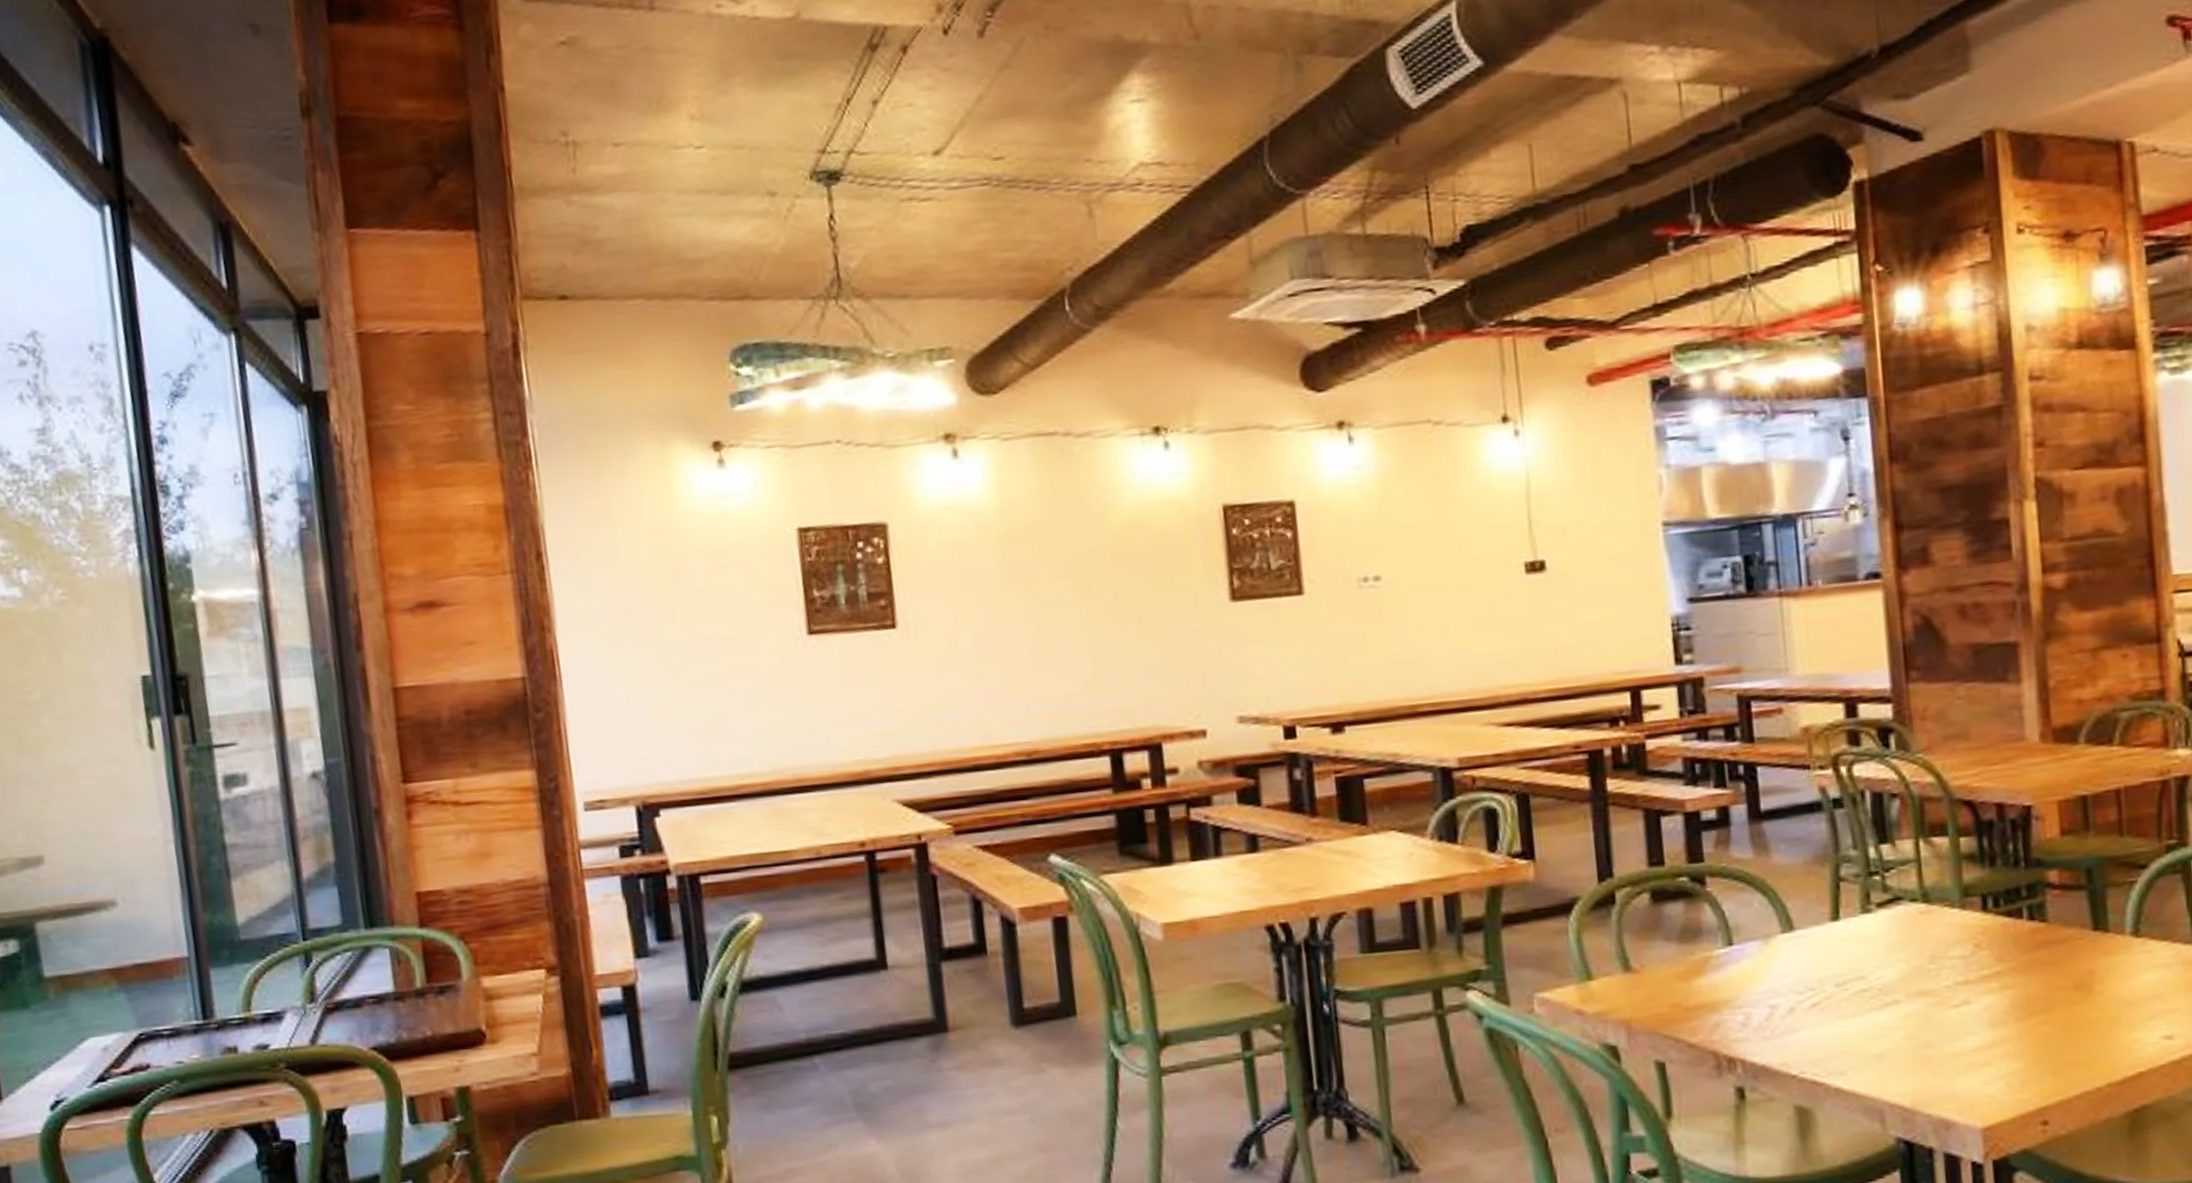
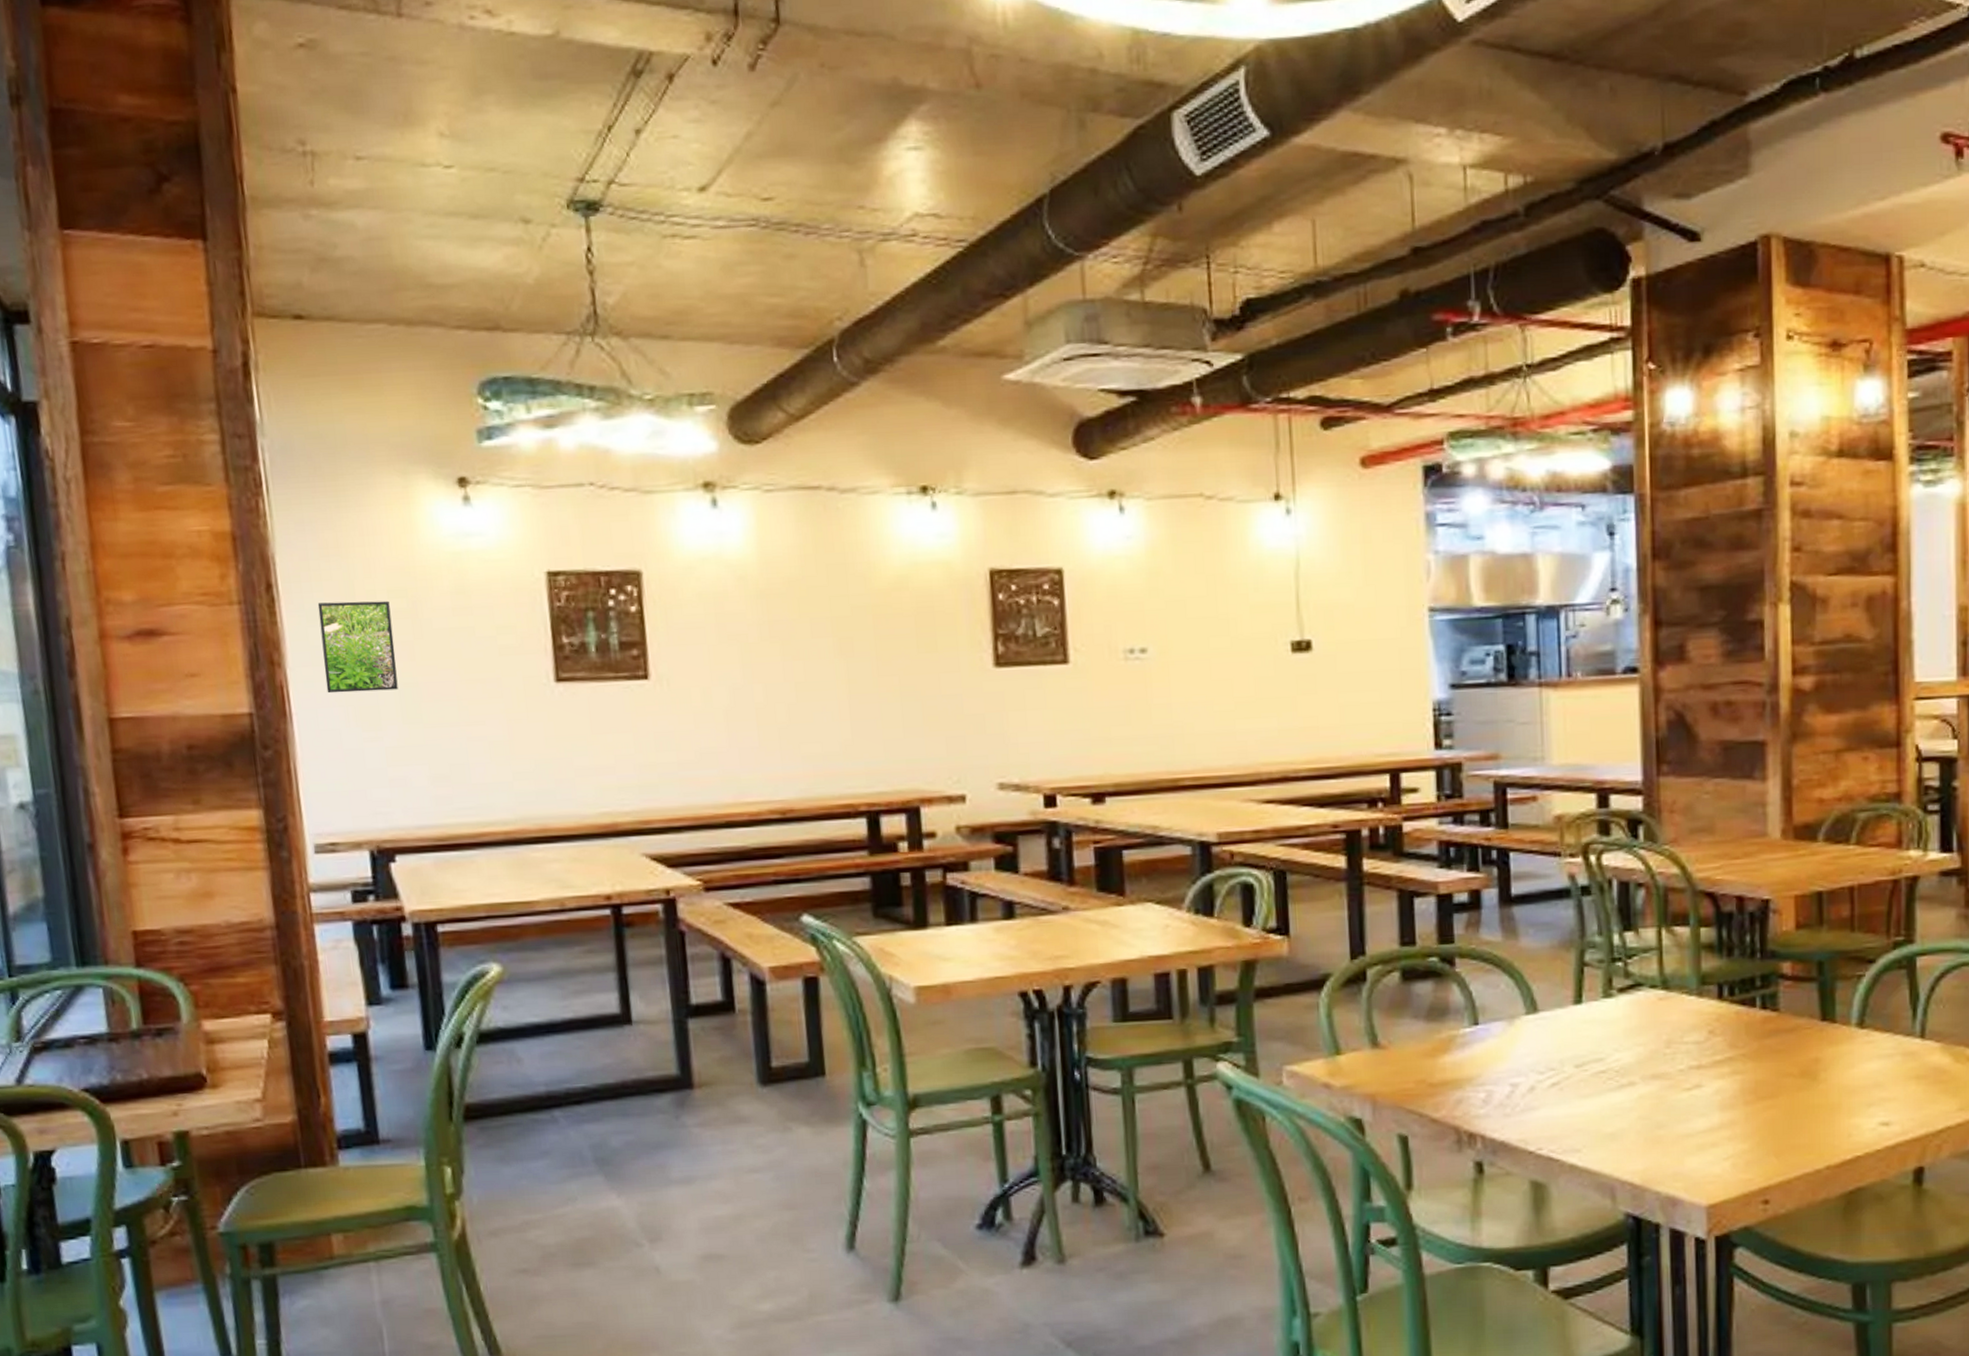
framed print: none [584,563,660,655] -> present [317,600,398,694]

